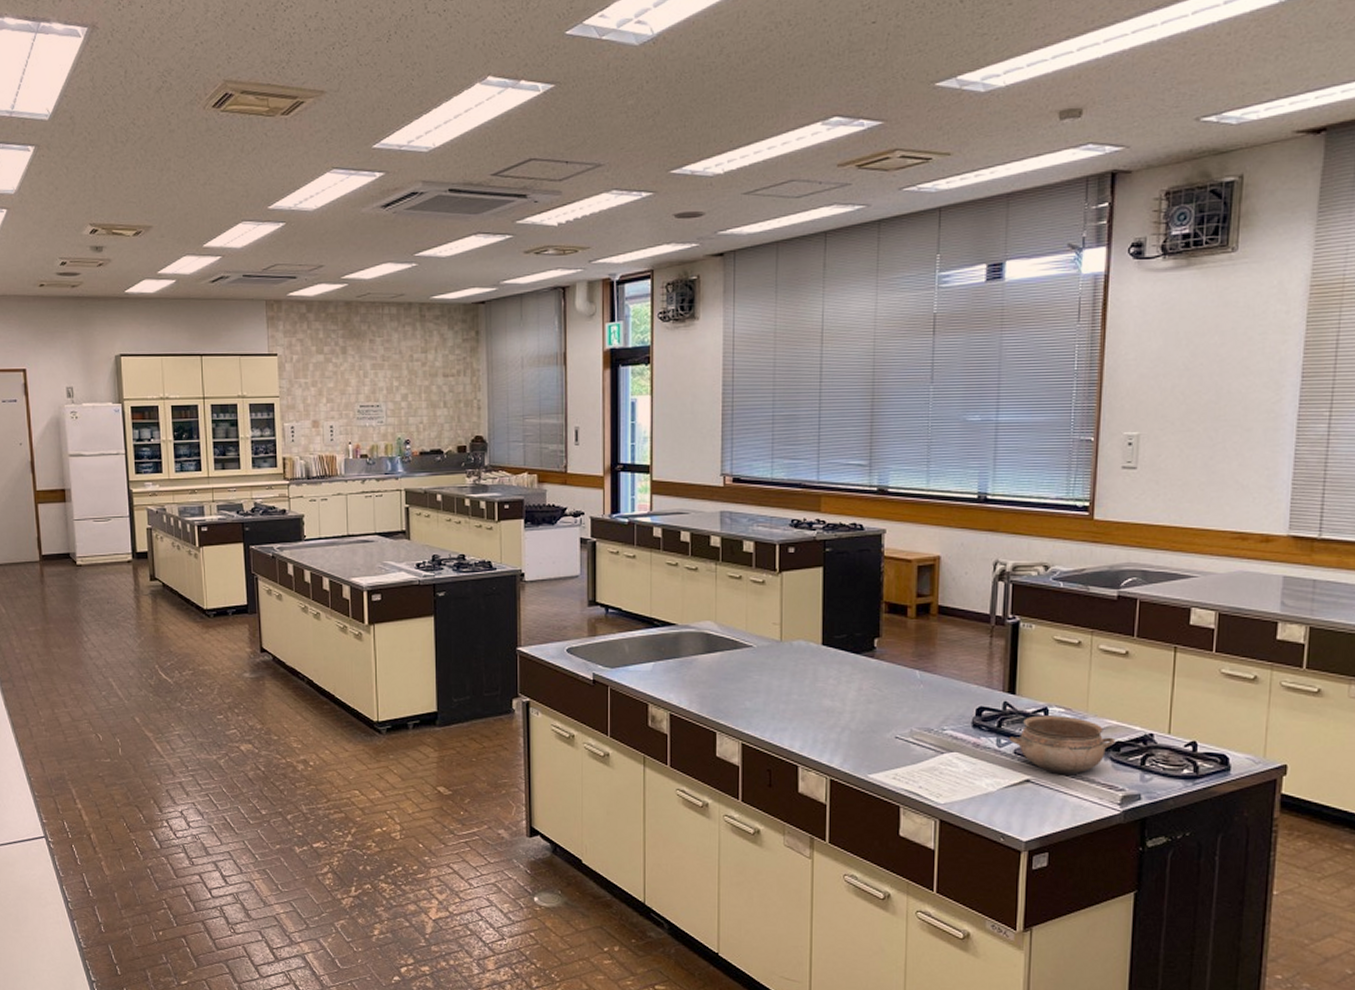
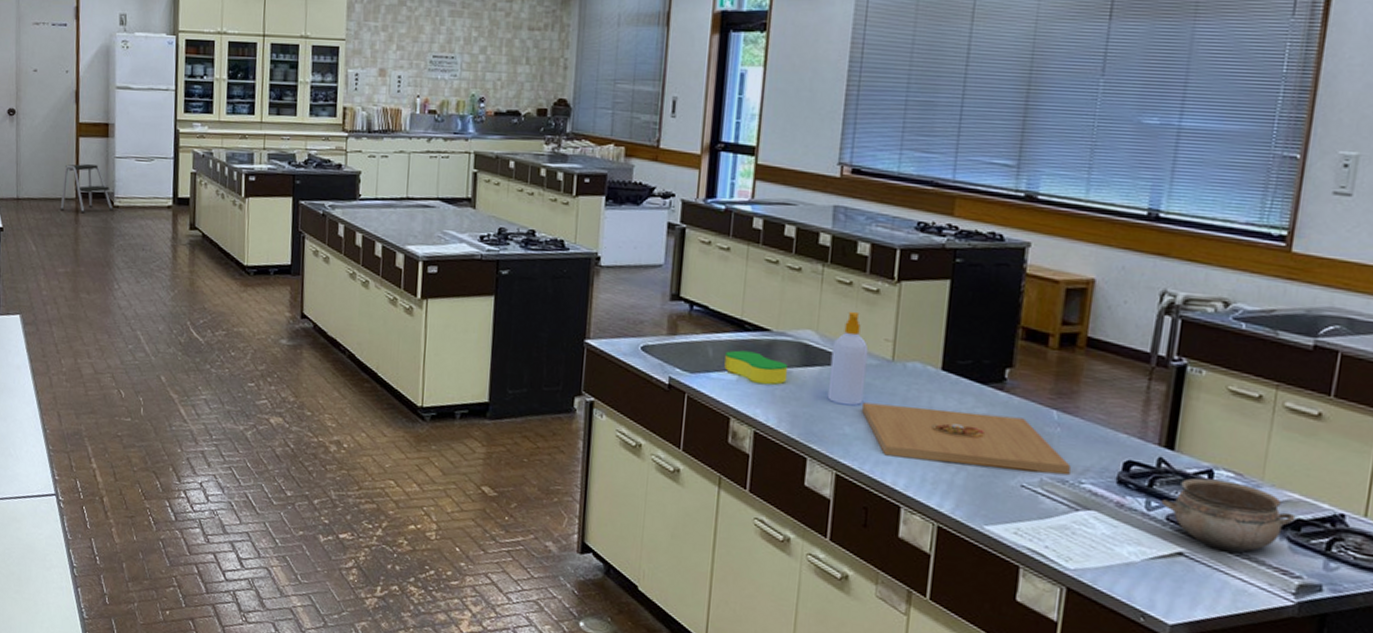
step stool: none [25,529,77,574] -> present [60,164,114,214]
sponge: none [640,644,694,672] -> present [724,350,789,385]
soap bottle: none [729,602,760,683] -> present [827,312,869,406]
platter: none [758,679,934,725] -> present [861,402,1071,476]

